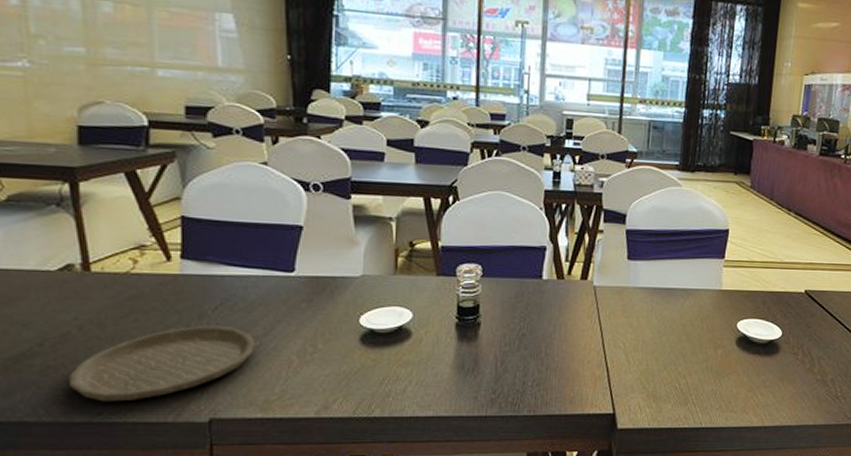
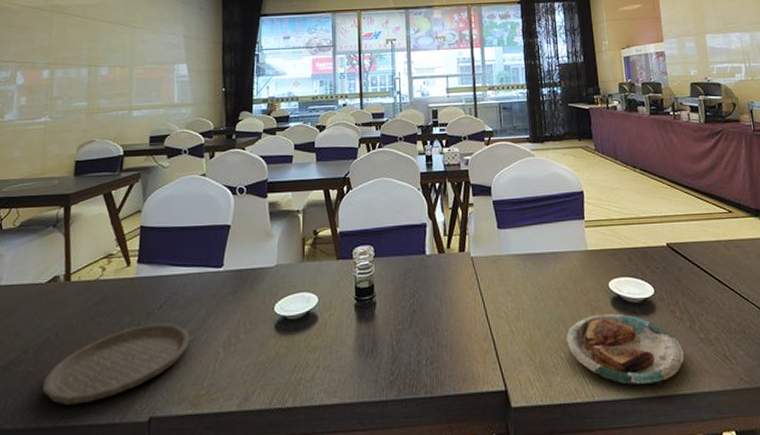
plate: none [683,351,799,417] -> present [566,313,685,386]

